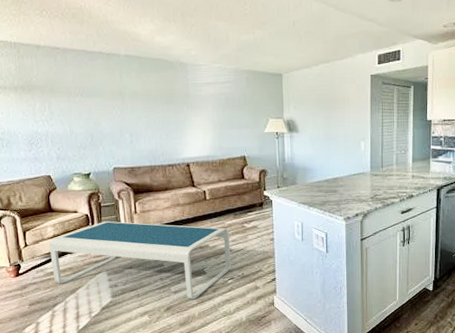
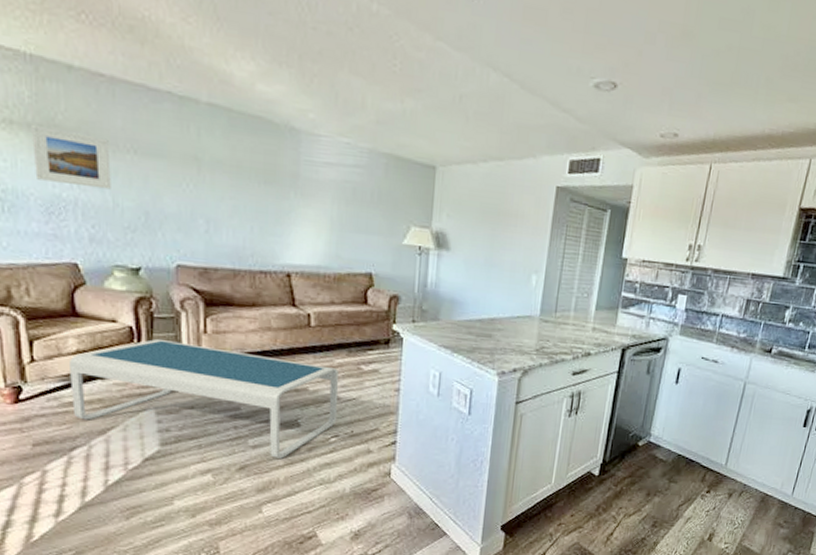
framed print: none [17,87,68,123] -> present [32,124,111,190]

